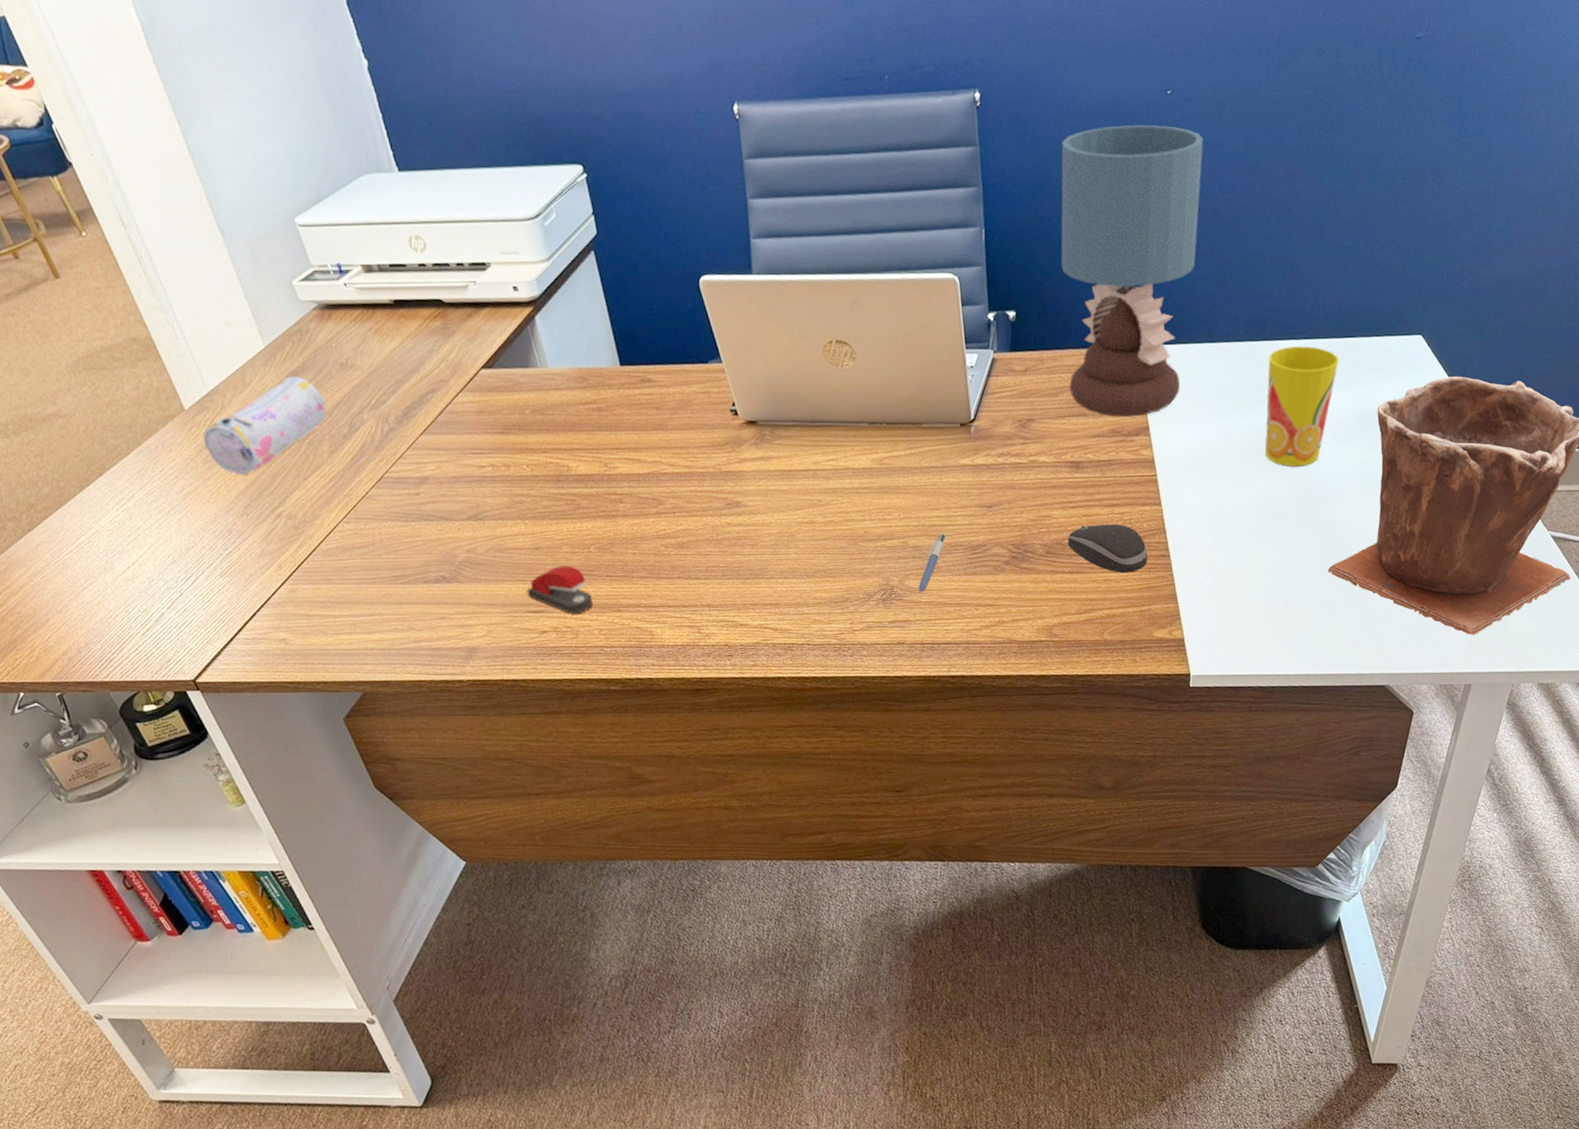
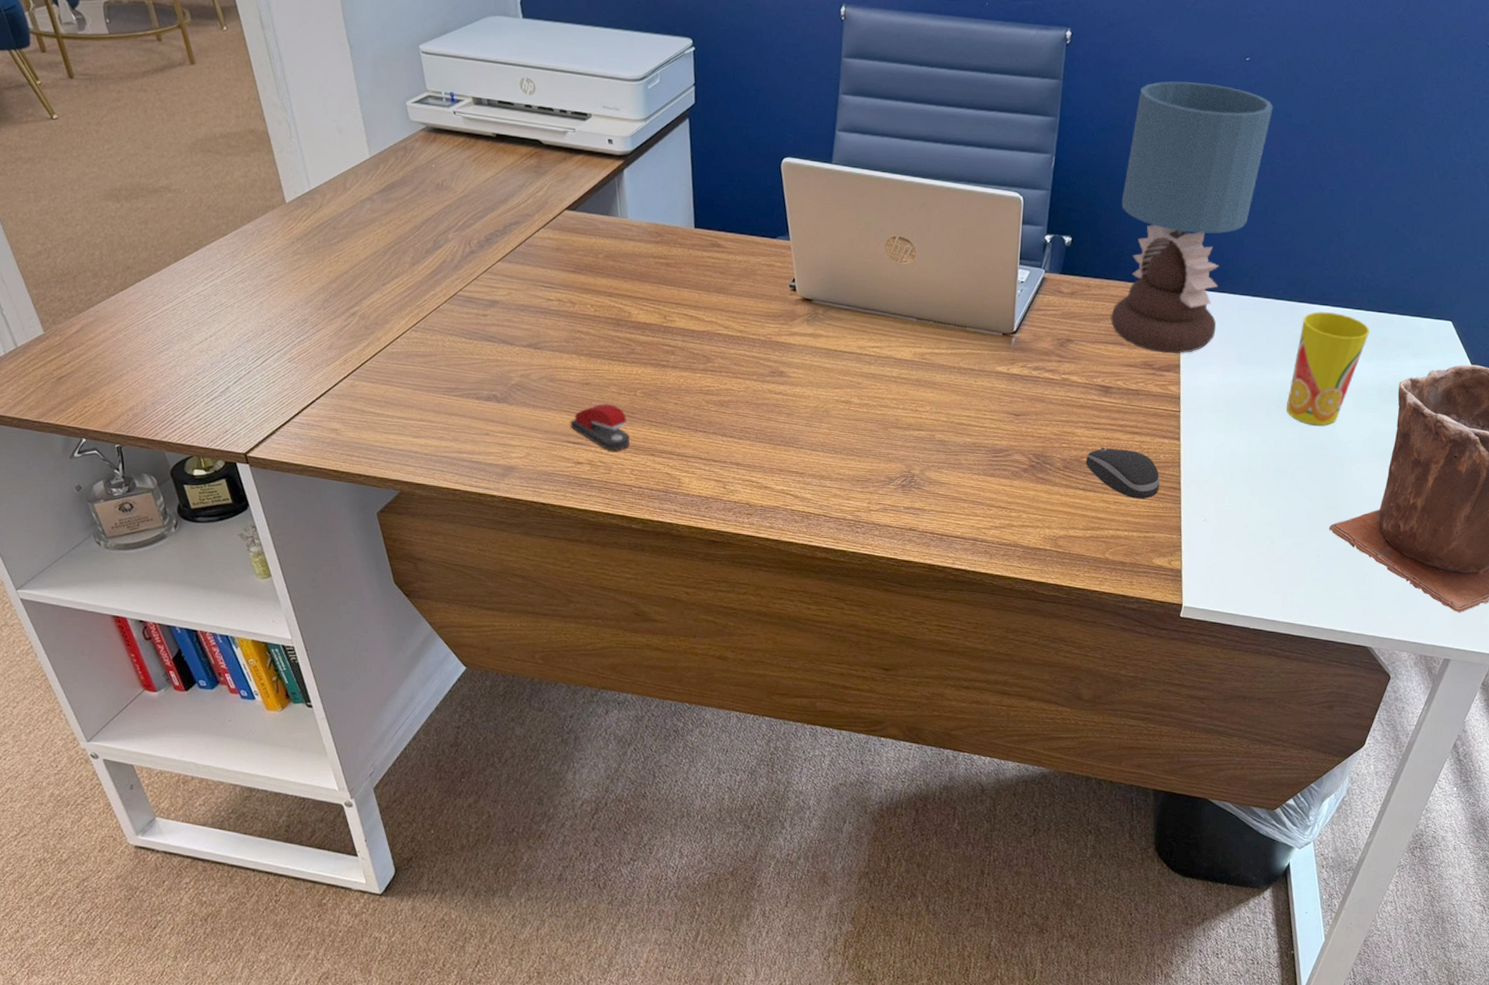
pencil case: present [202,376,326,474] -> none [297,187,415,271]
pen: present [918,533,946,593] -> none [937,433,972,485]

